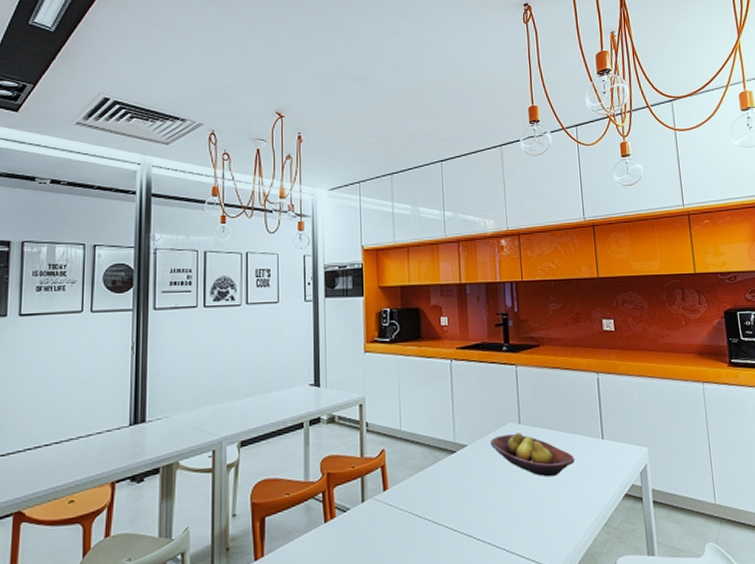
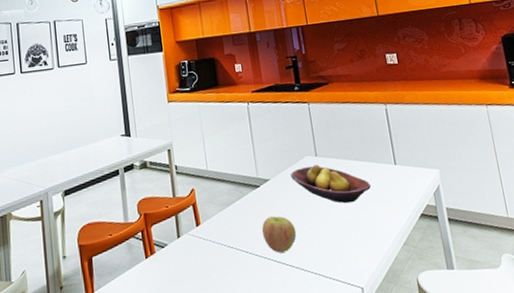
apple: none [455,485,492,526] -> present [262,216,297,253]

